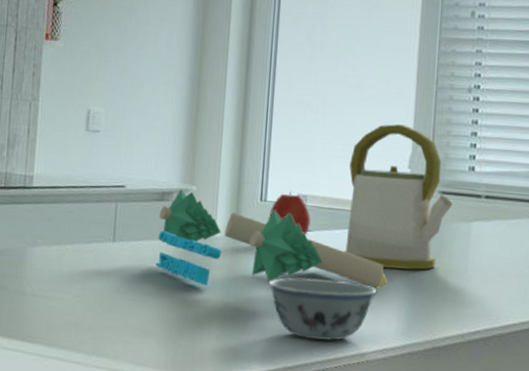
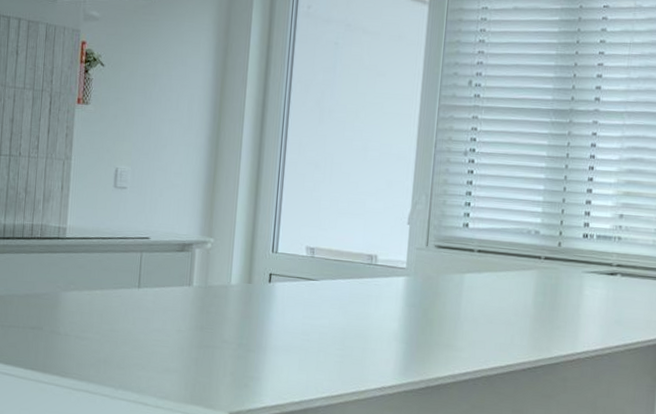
rolling papers: present [155,189,389,290] -> none [176,241,388,334]
apple: present [268,191,311,235] -> none [279,244,318,284]
bowl: present [268,277,376,341] -> none [278,321,376,380]
kettle: present [344,124,453,270] -> none [347,184,448,317]

